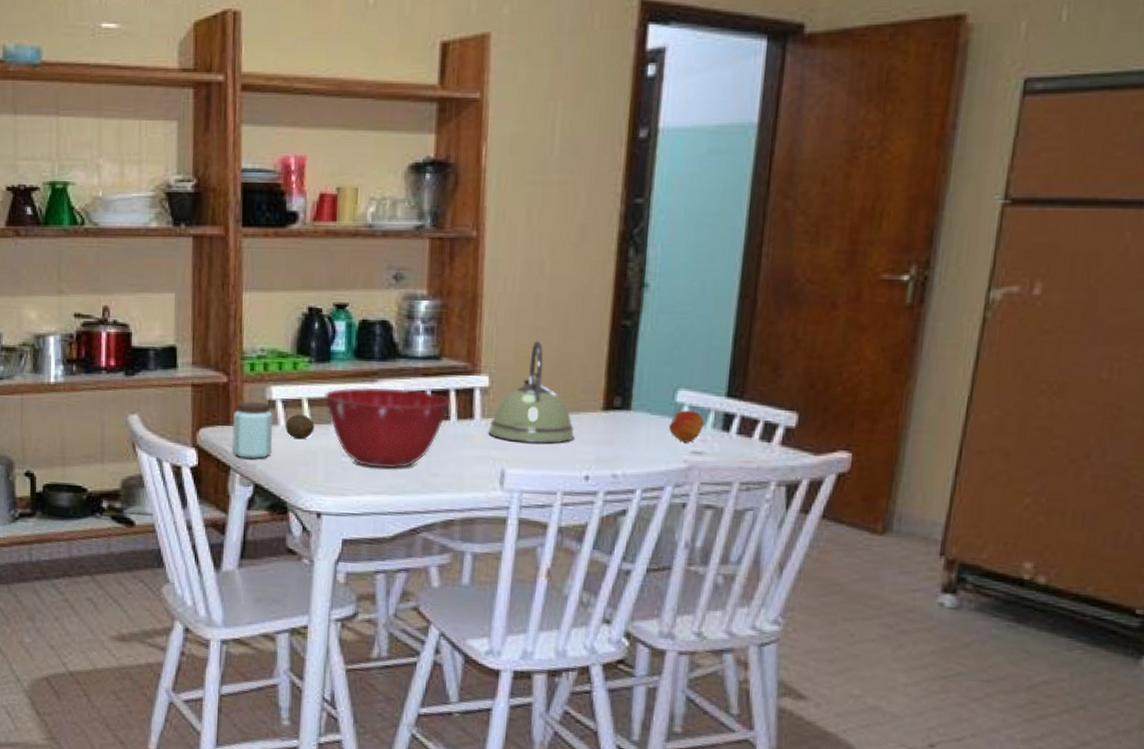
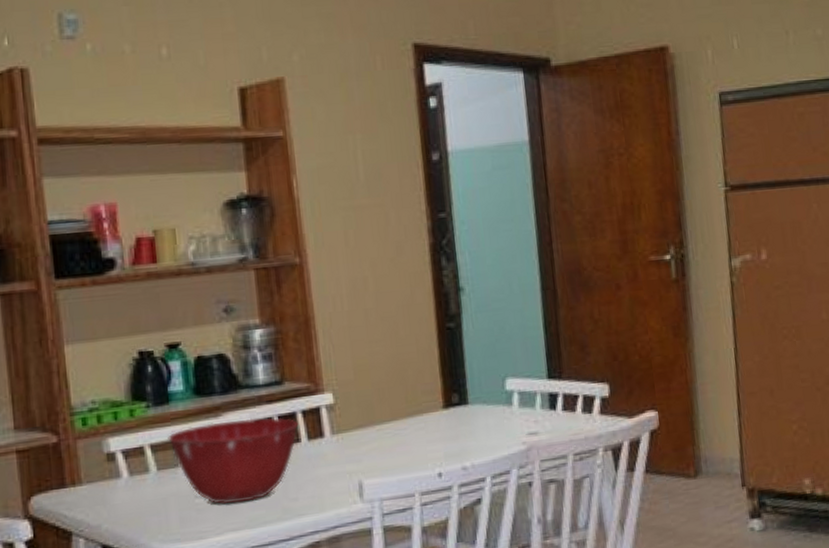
peanut butter: present [232,401,274,459] -> none [69,456,117,520]
fruit: present [286,414,315,440] -> none [129,462,161,489]
kettle: present [488,340,574,445] -> none [340,352,422,453]
fruit: present [669,410,704,443] -> none [504,396,534,426]

